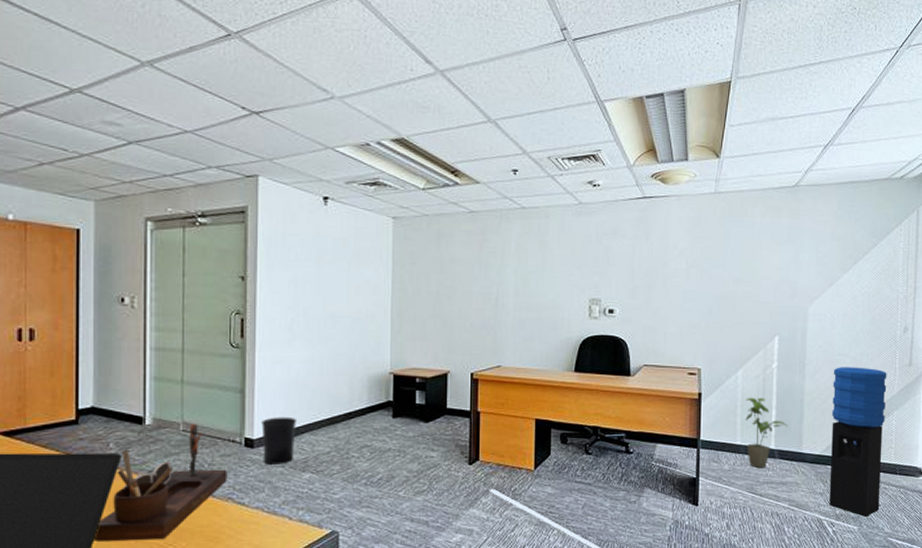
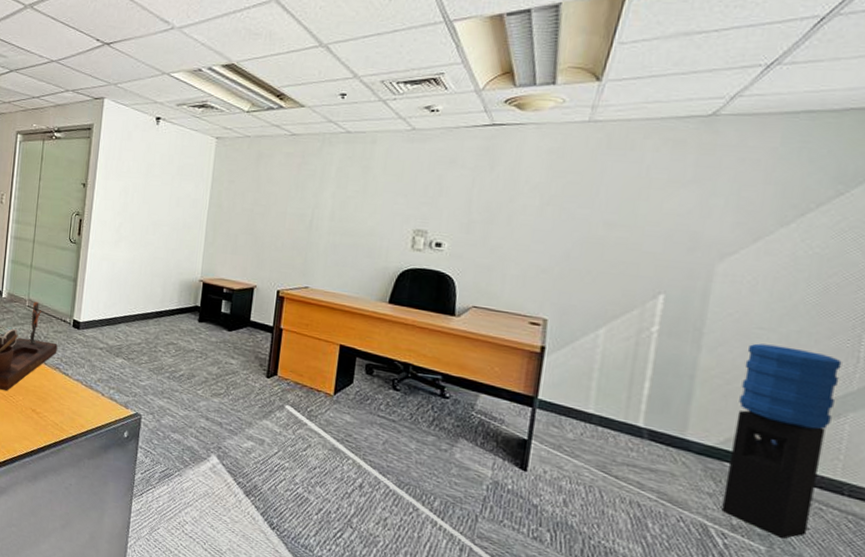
waste bin: present [261,416,296,465] -> none [85,305,116,347]
house plant: present [745,397,788,469] -> none [602,361,667,447]

